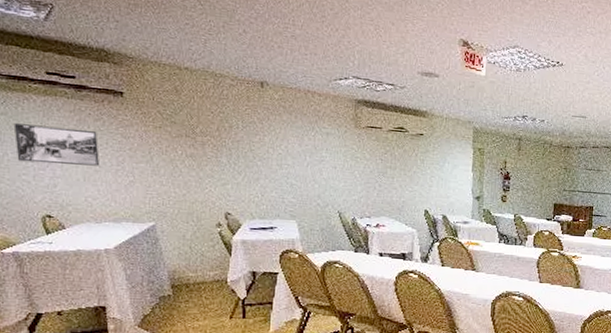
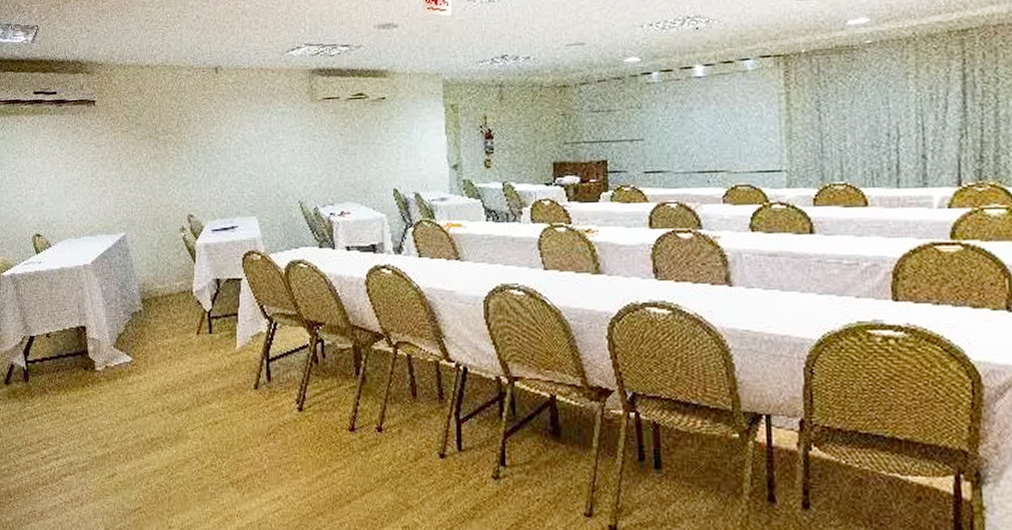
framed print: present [13,123,99,166] -> none [10,144,77,183]

